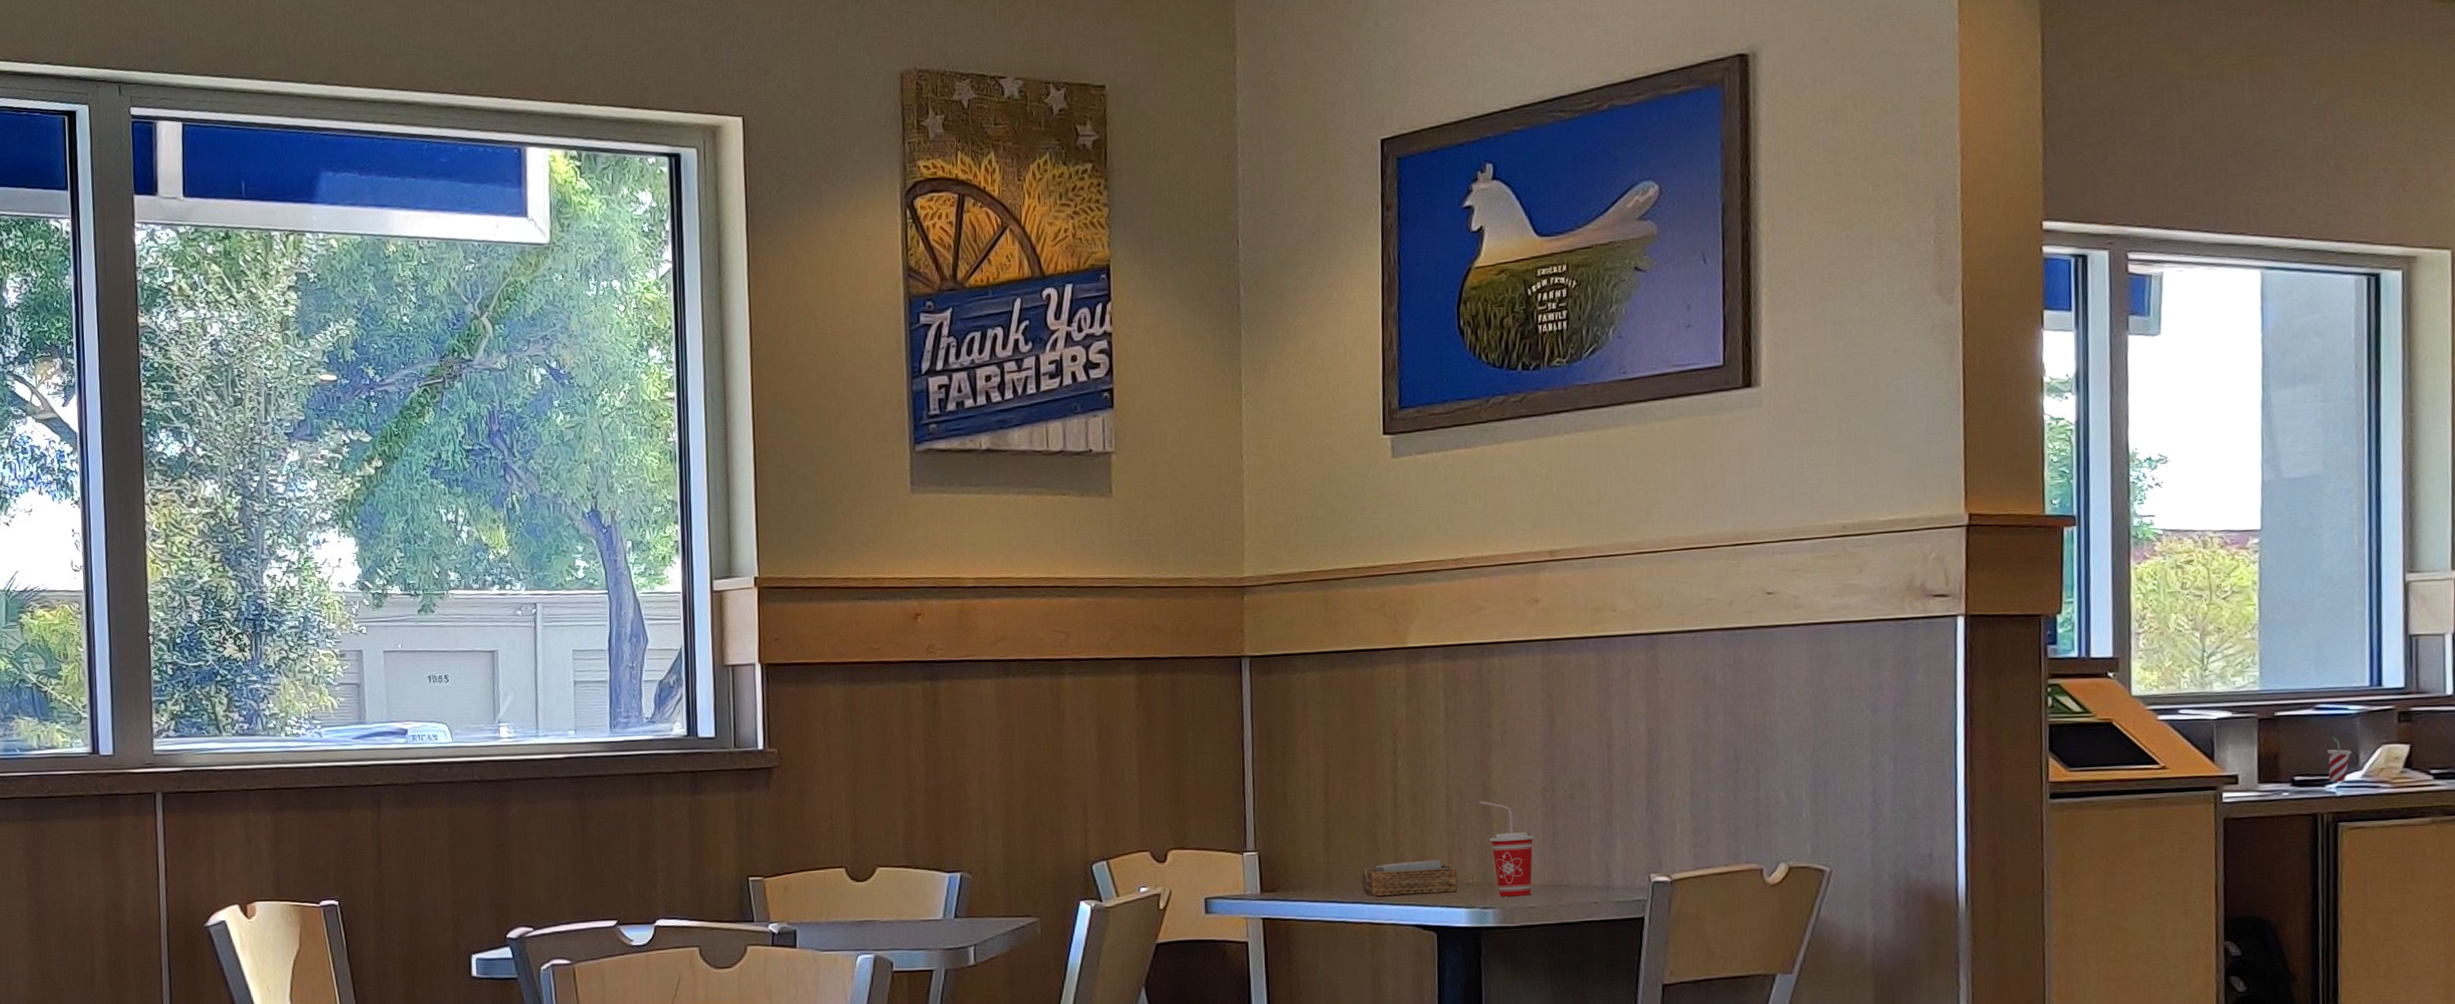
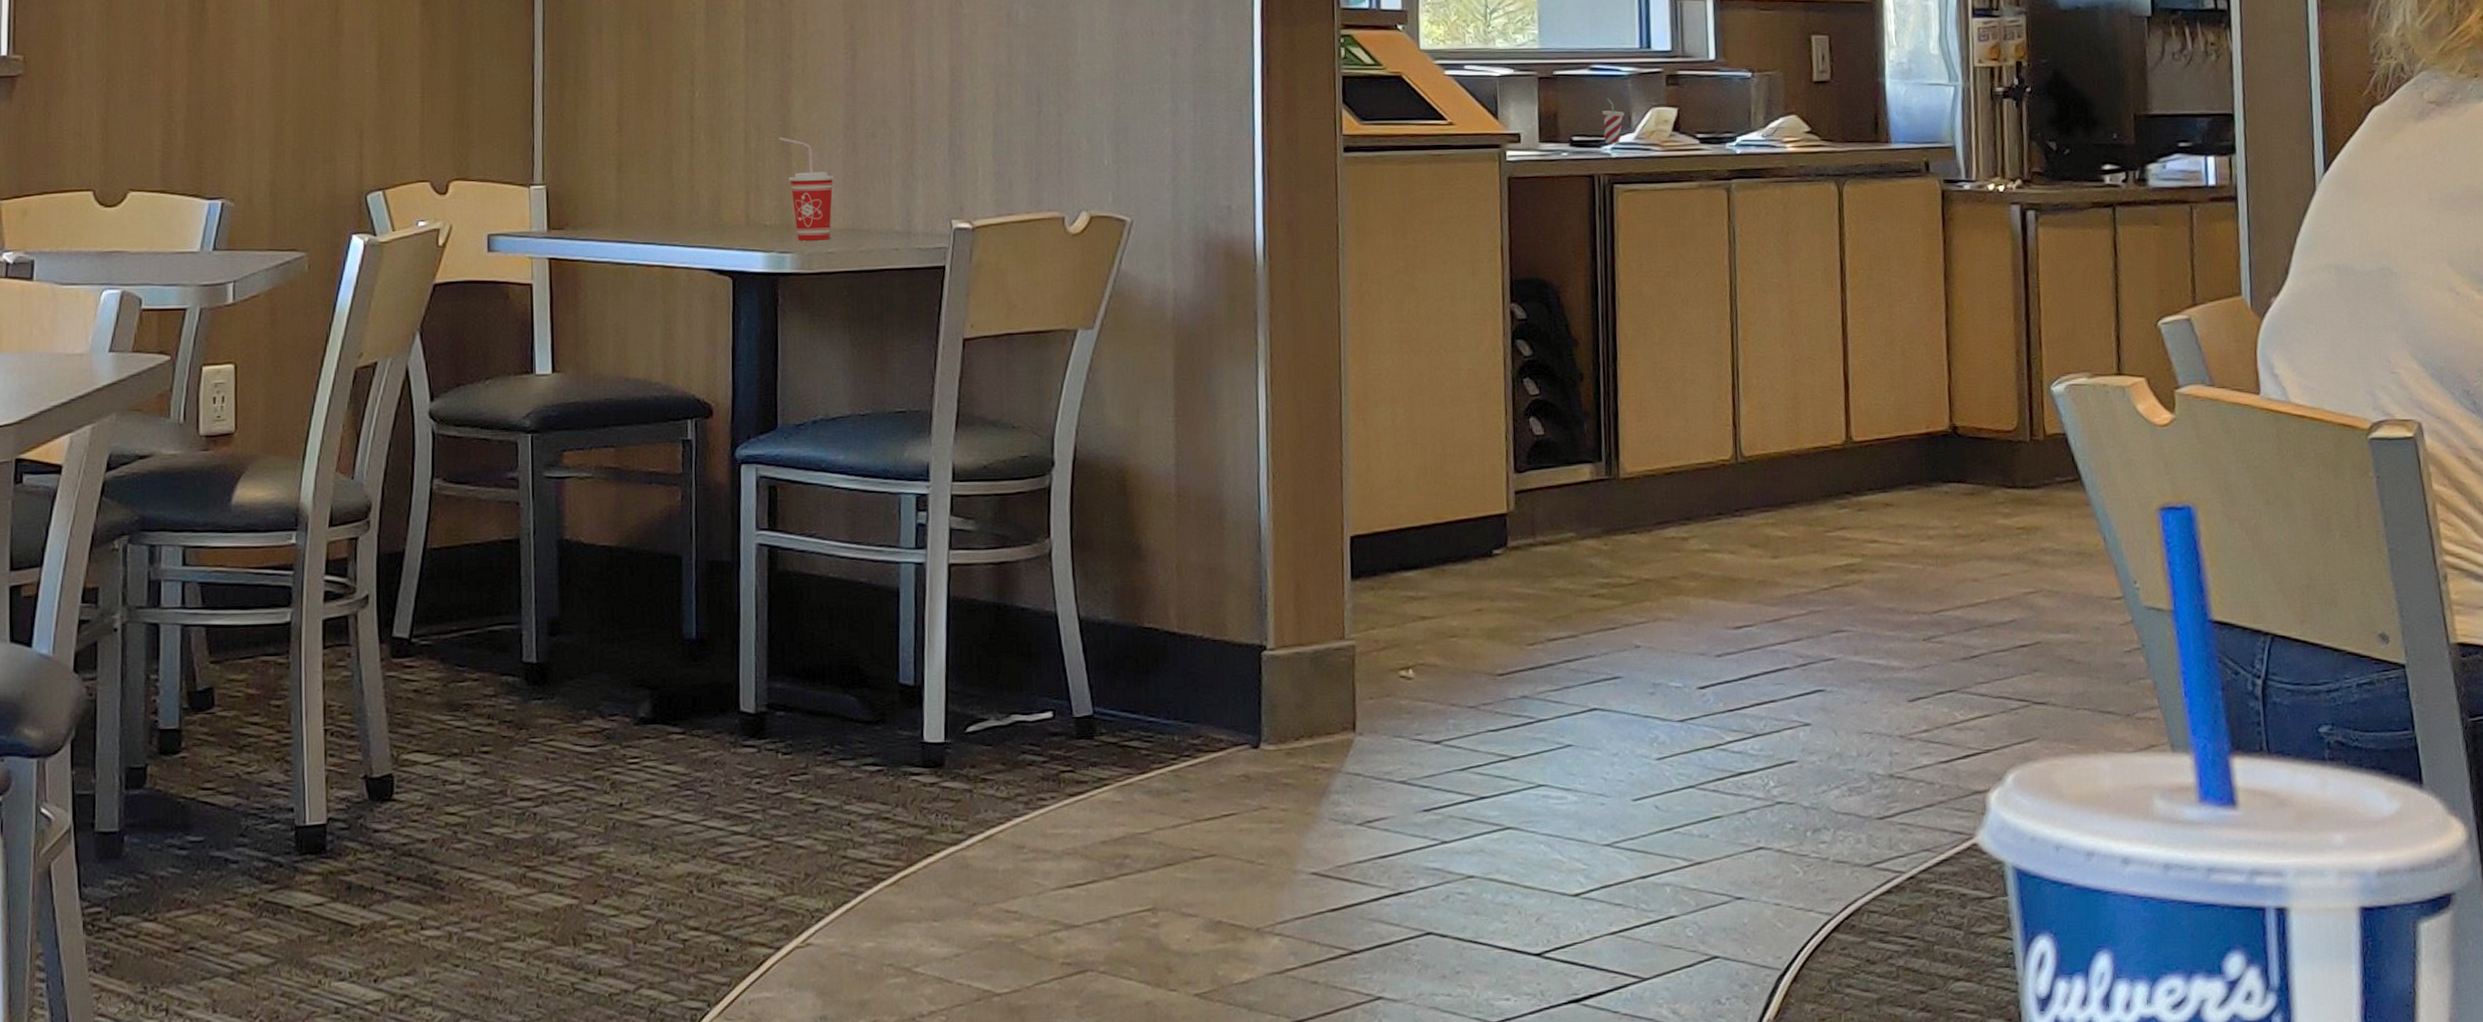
napkin holder: present [1361,859,1458,898] -> none [654,199,755,239]

